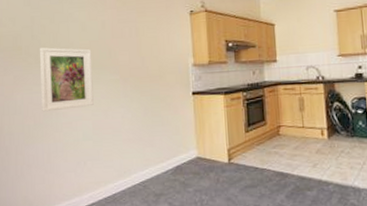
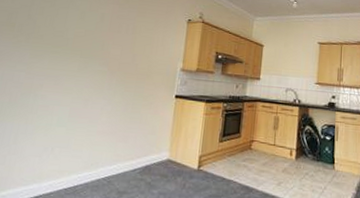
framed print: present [40,47,94,112] -> none [20,28,86,93]

